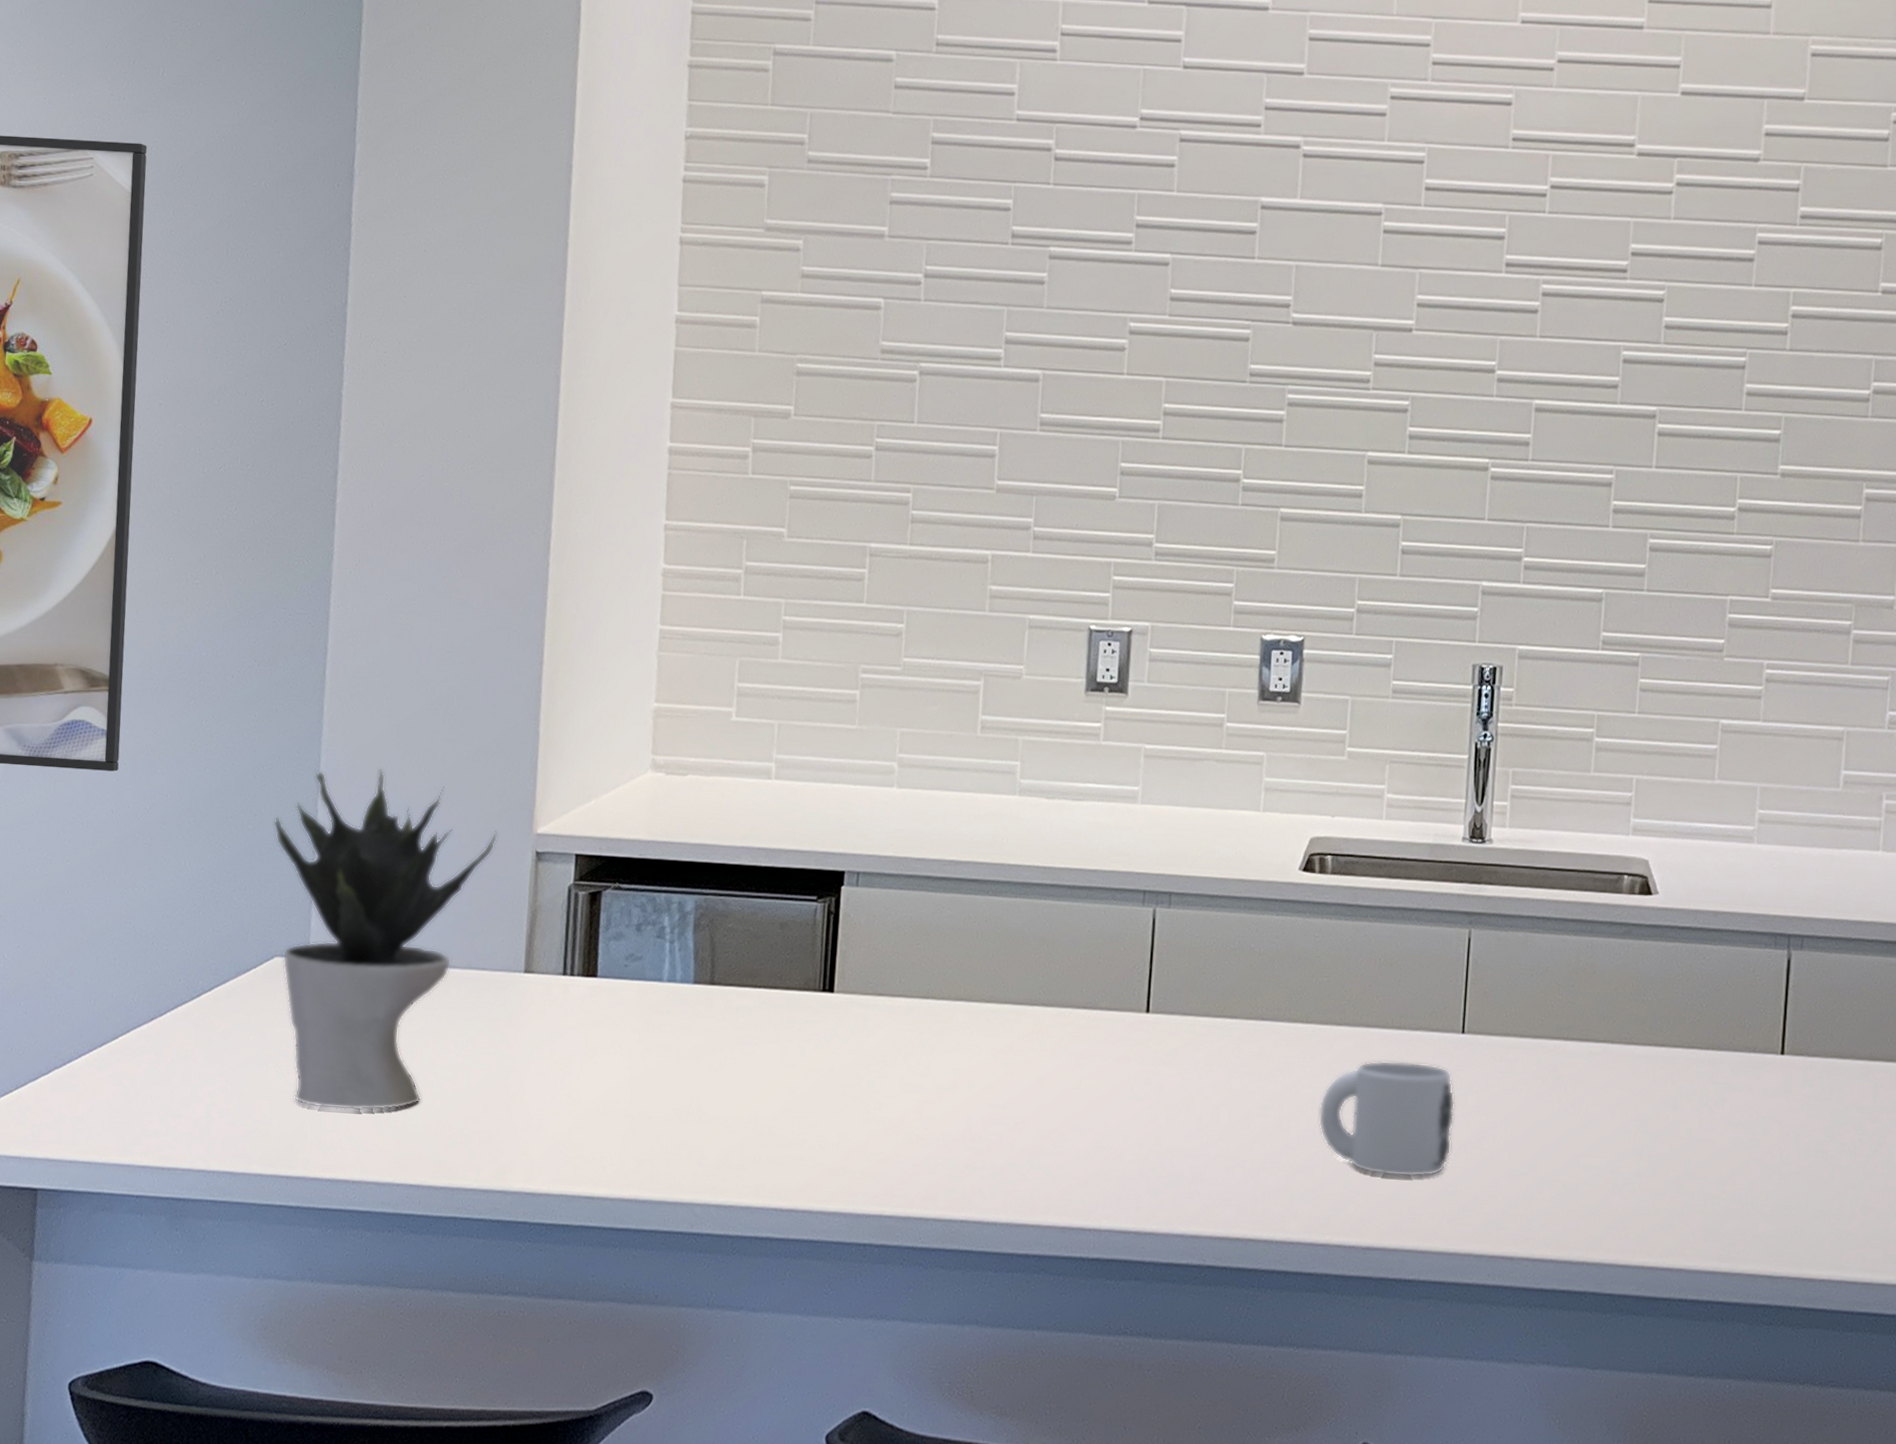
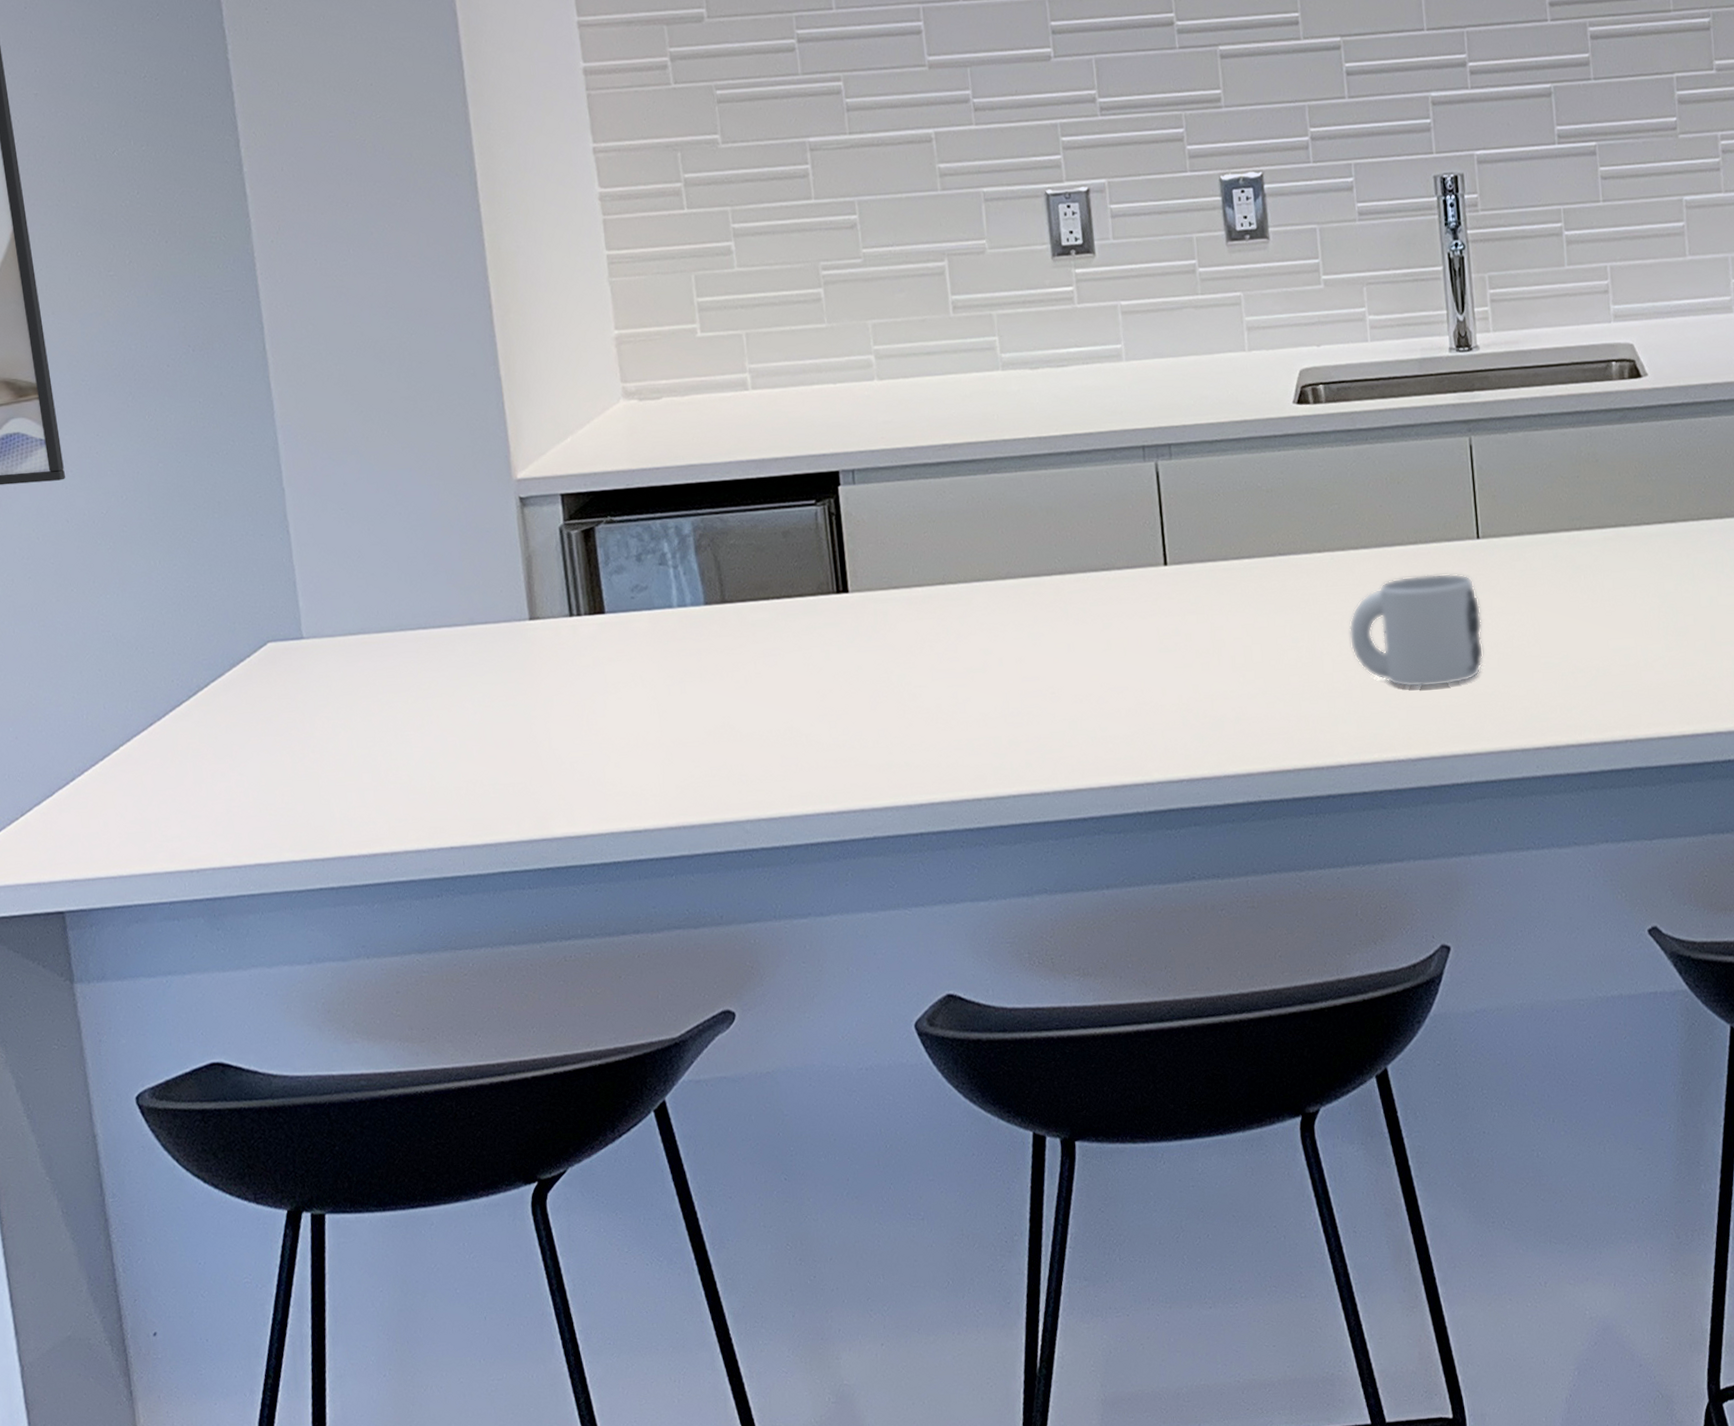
potted plant: present [274,768,498,1111] -> none [240,437,477,787]

